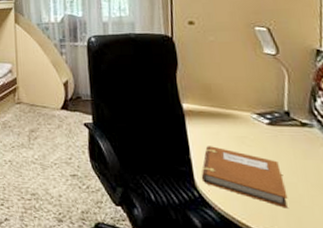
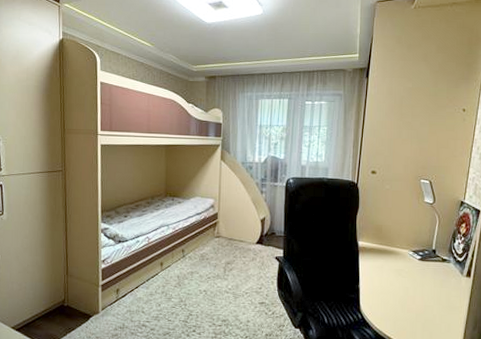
notebook: present [201,146,288,209] -> none [365,277,425,326]

